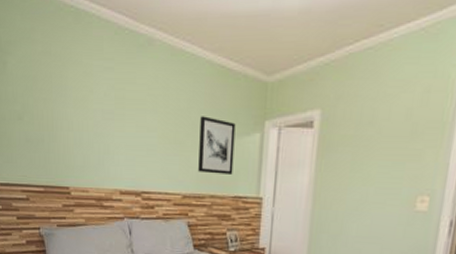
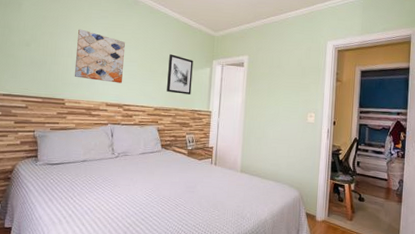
wall art: none [77,90,140,163] -> present [74,29,126,83]

